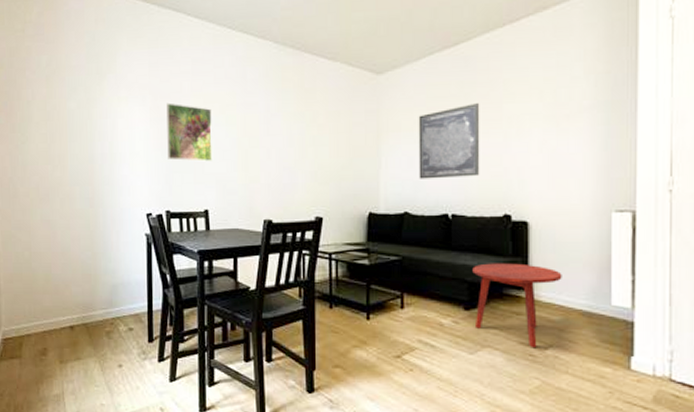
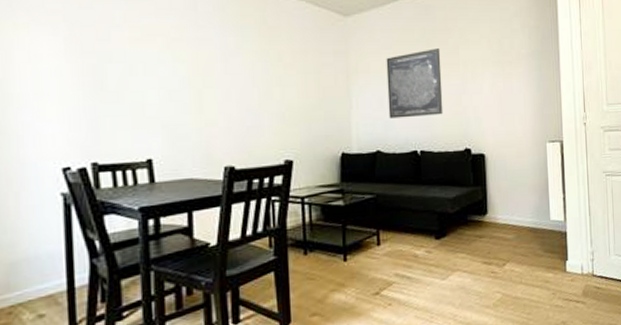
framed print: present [166,102,212,162] -> none [89,33,156,103]
side table: present [472,263,562,349] -> none [441,191,513,266]

